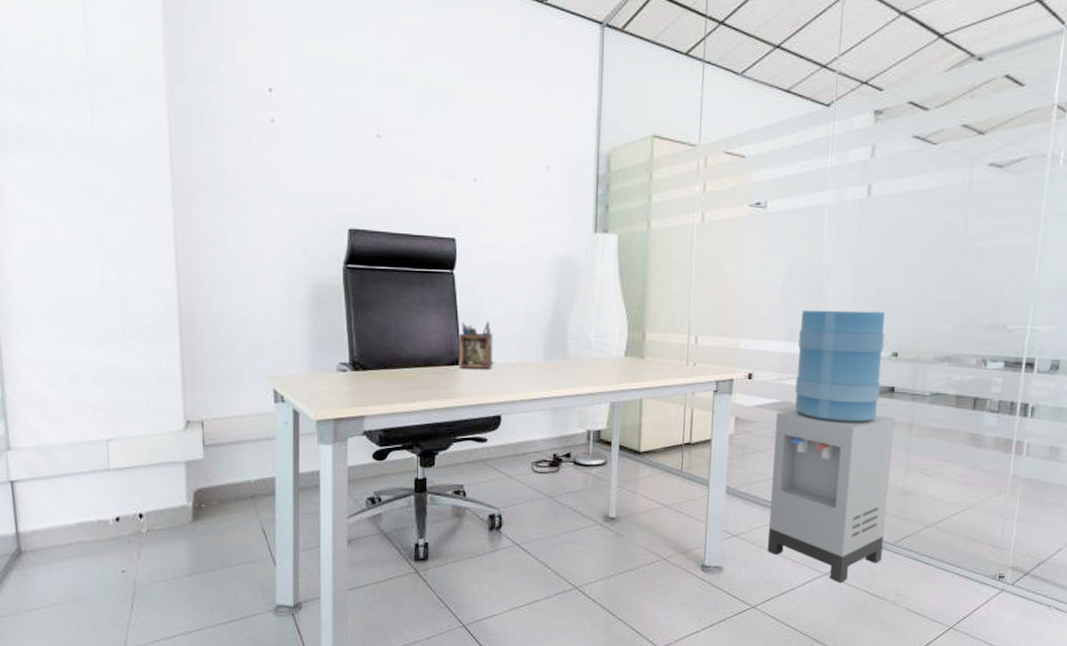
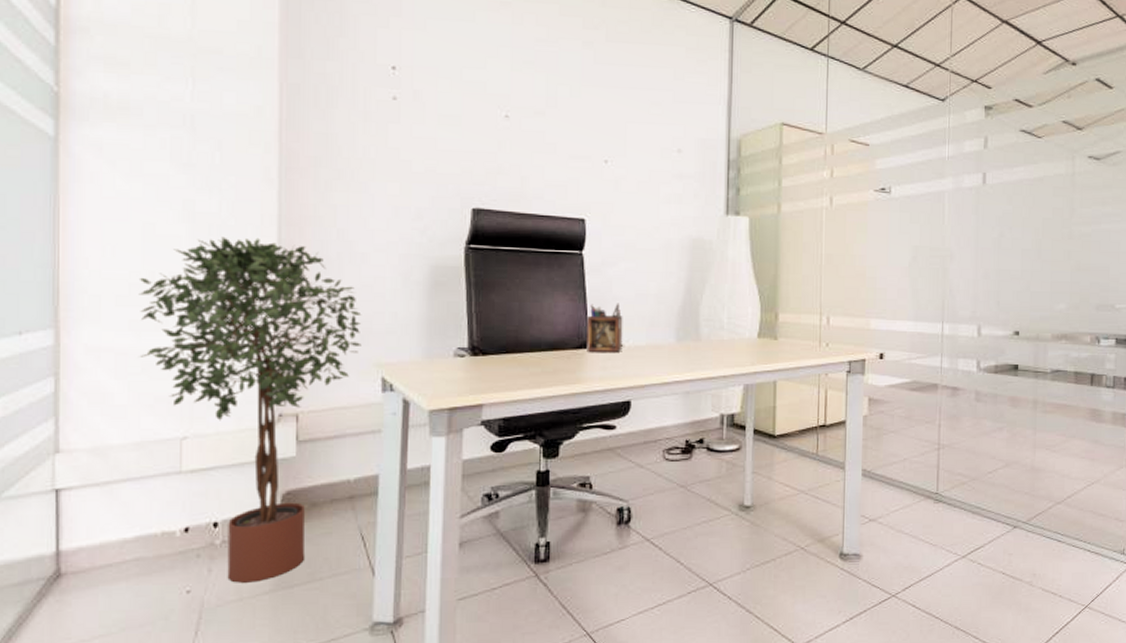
potted tree: none [60,258,254,566] -> present [138,236,362,583]
water cooler: present [768,309,895,583] -> none [905,290,1020,566]

